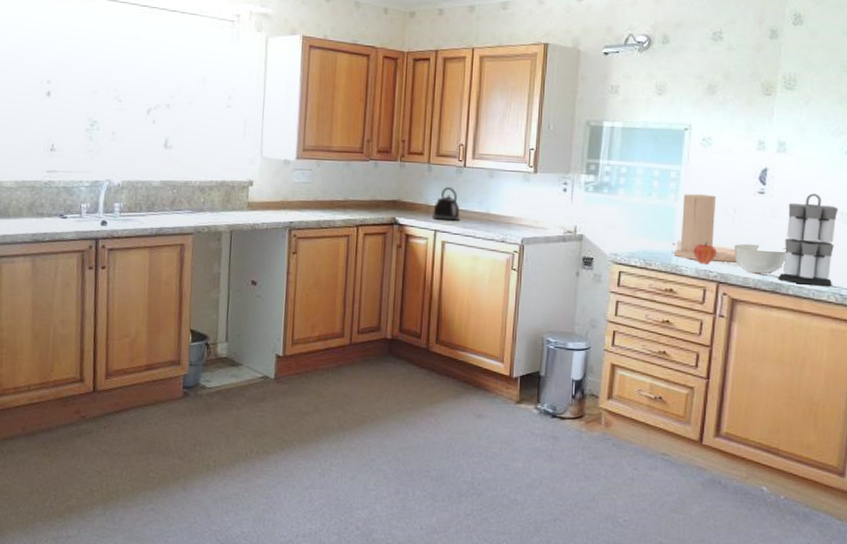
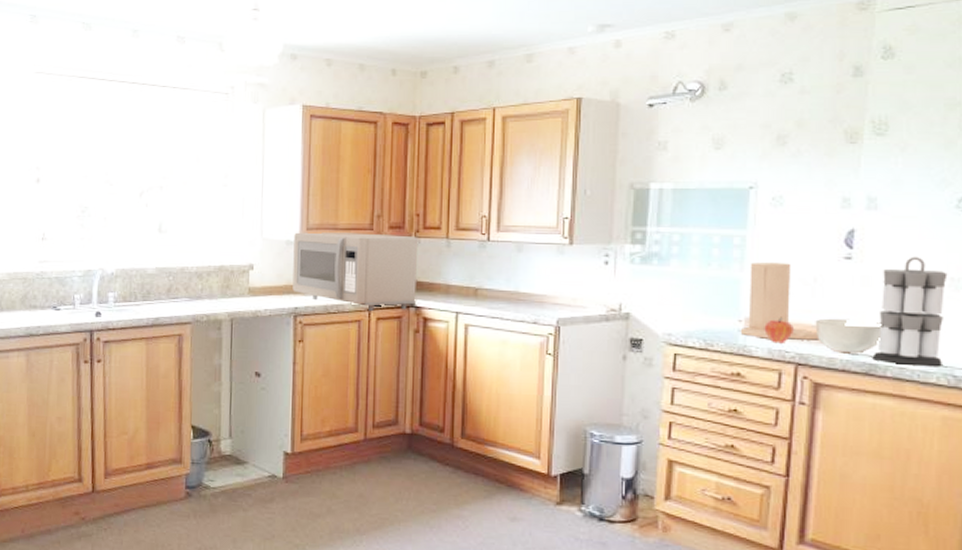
microwave: none [288,152,404,228] -> present [292,232,419,312]
kettle: present [433,187,460,221] -> none [453,264,484,301]

